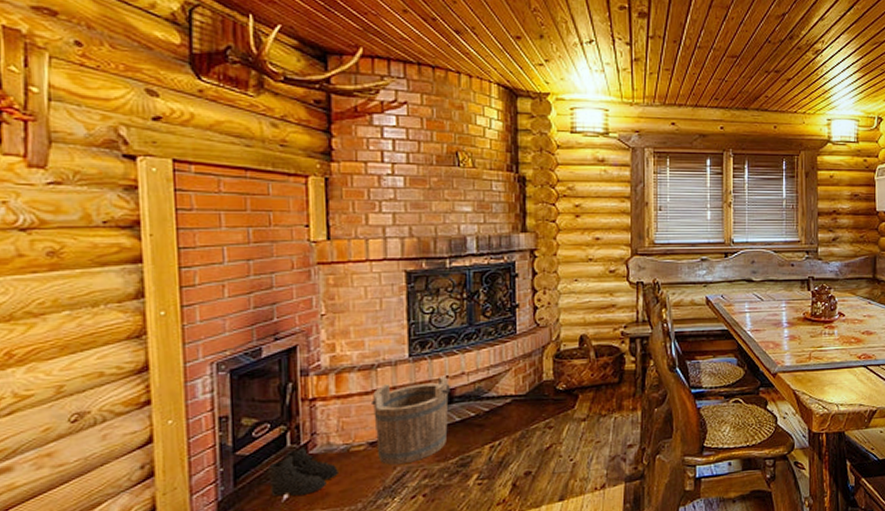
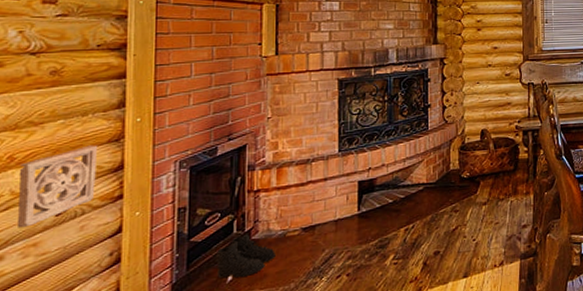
wall ornament: none [20,341,116,436] -> present [16,145,97,228]
wooden bucket: present [372,375,450,465] -> none [306,167,372,248]

